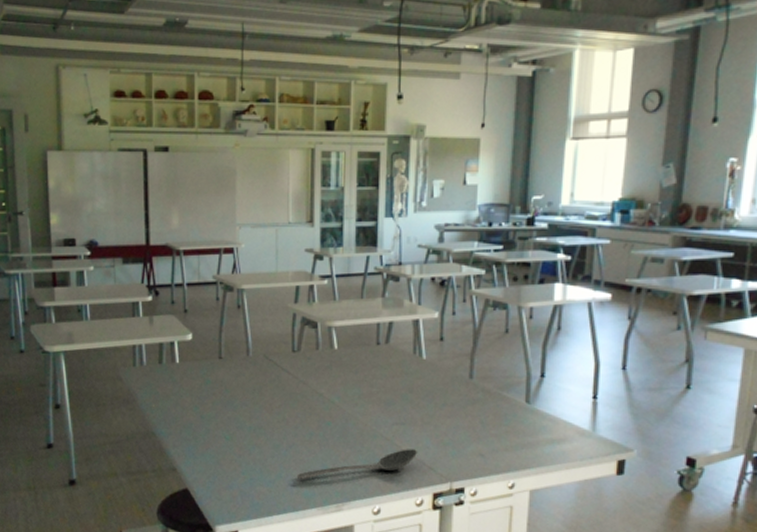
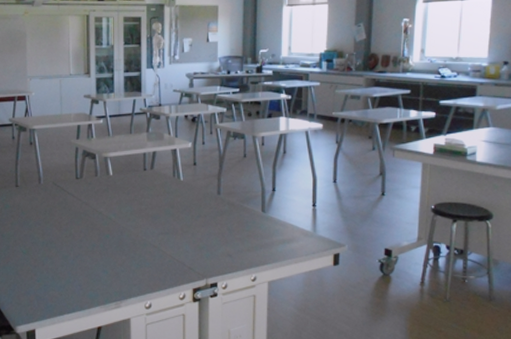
stirrer: present [296,449,418,479] -> none [82,254,180,283]

